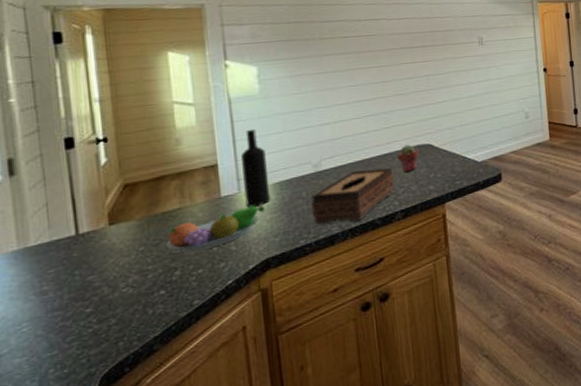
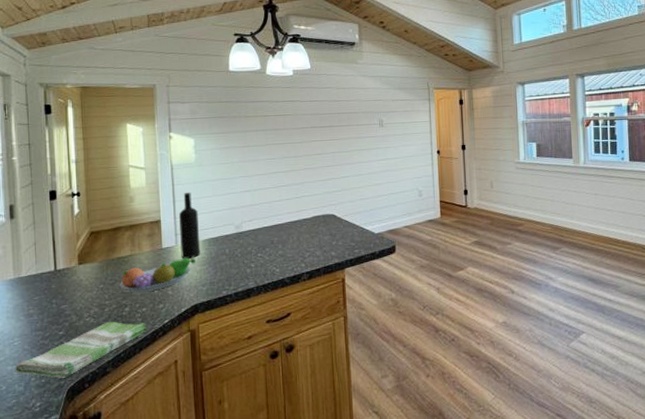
dish towel: none [24,286,206,367] -> present [14,321,148,379]
tissue box: present [311,167,395,225] -> none [232,233,302,279]
potted succulent: present [397,144,419,172] -> none [305,213,323,238]

